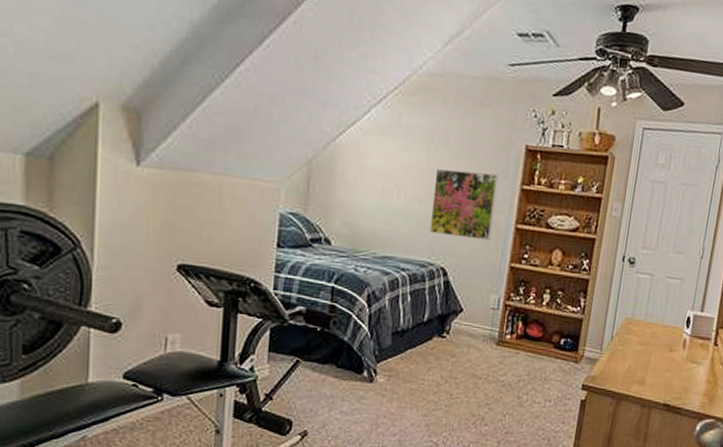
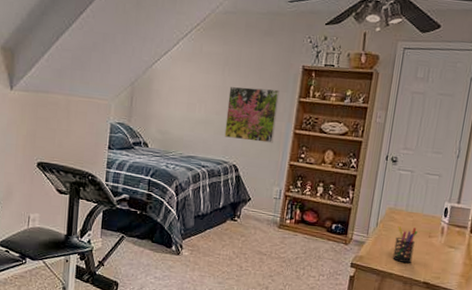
pen holder: none [629,339,658,383] -> present [392,226,418,264]

